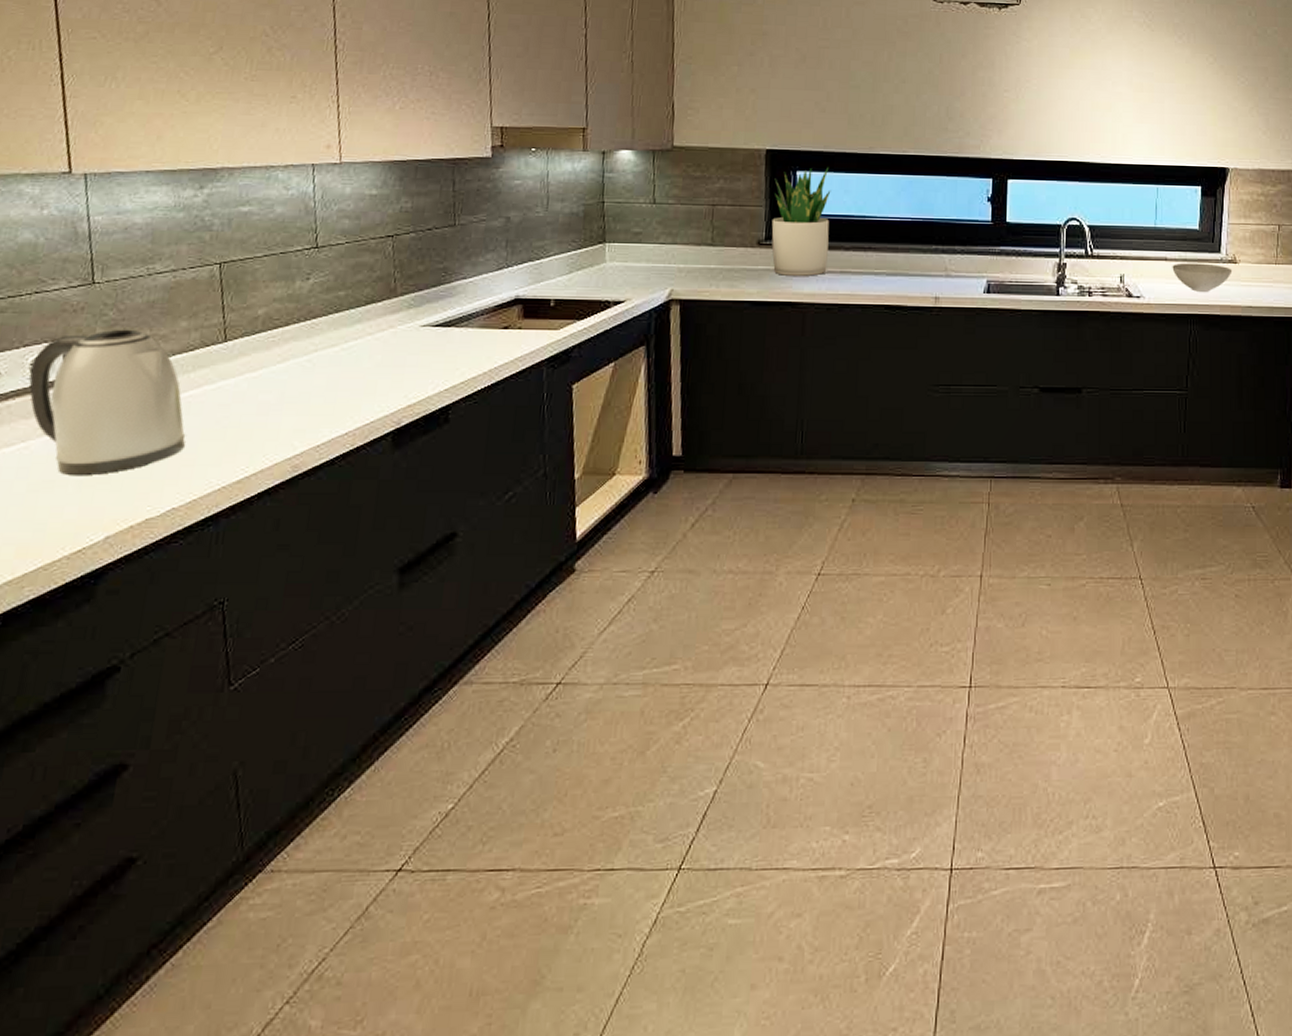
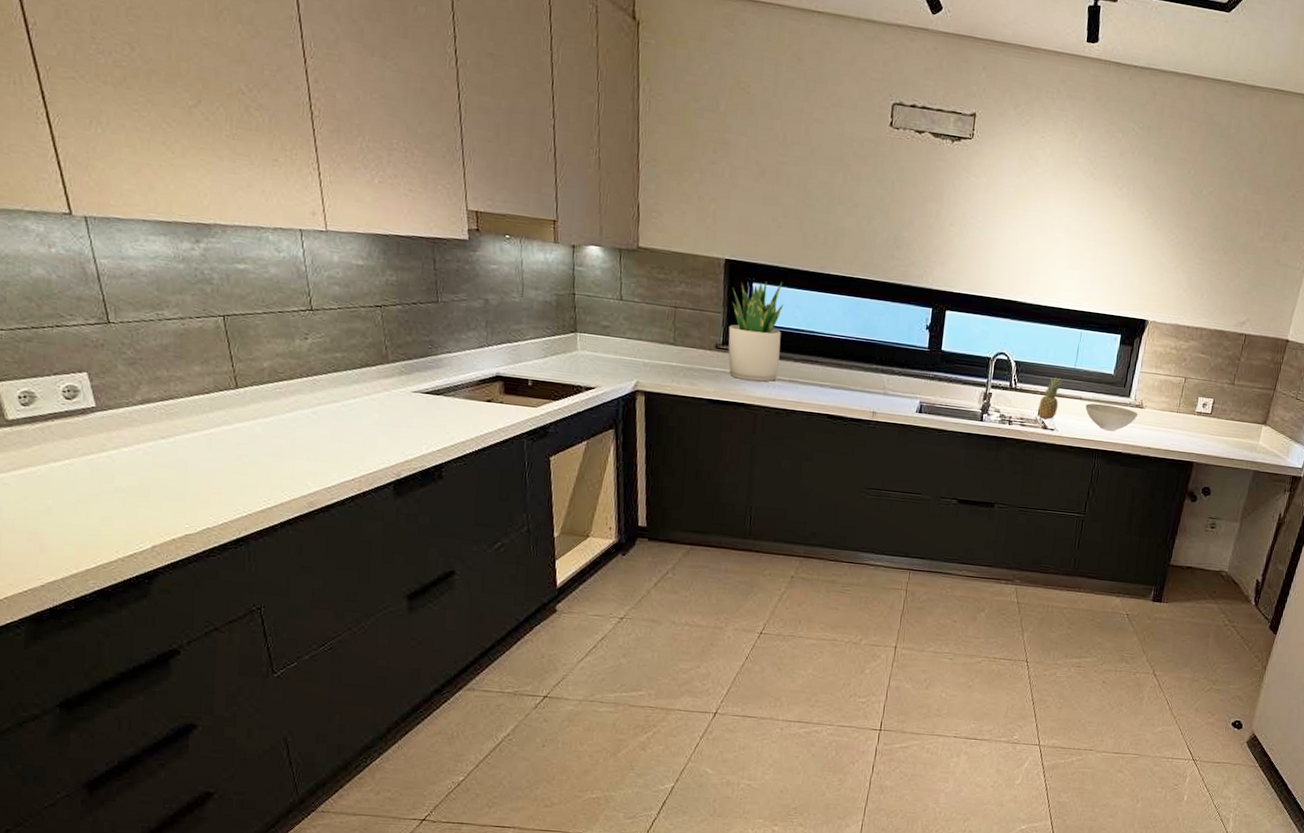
kettle: present [29,329,186,475] -> none [63,367,212,494]
fruit: none [1120,238,1143,286] -> present [1038,377,1063,420]

